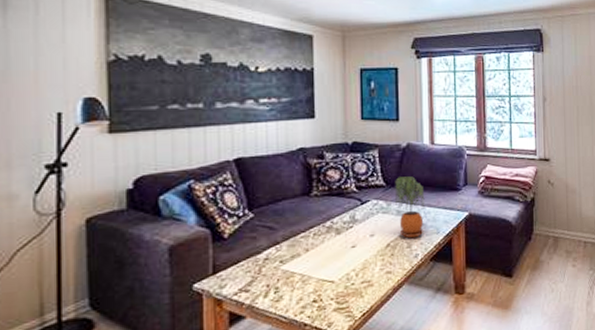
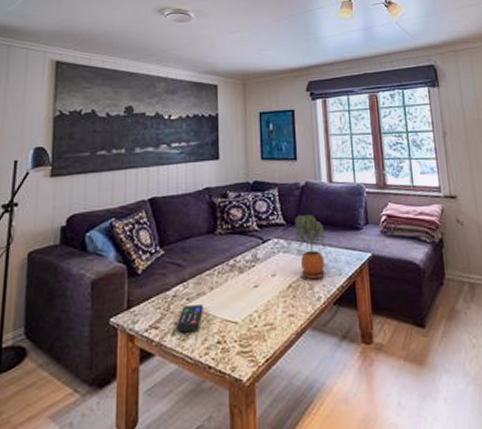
remote control: none [269,266,298,294] -> present [177,305,203,332]

